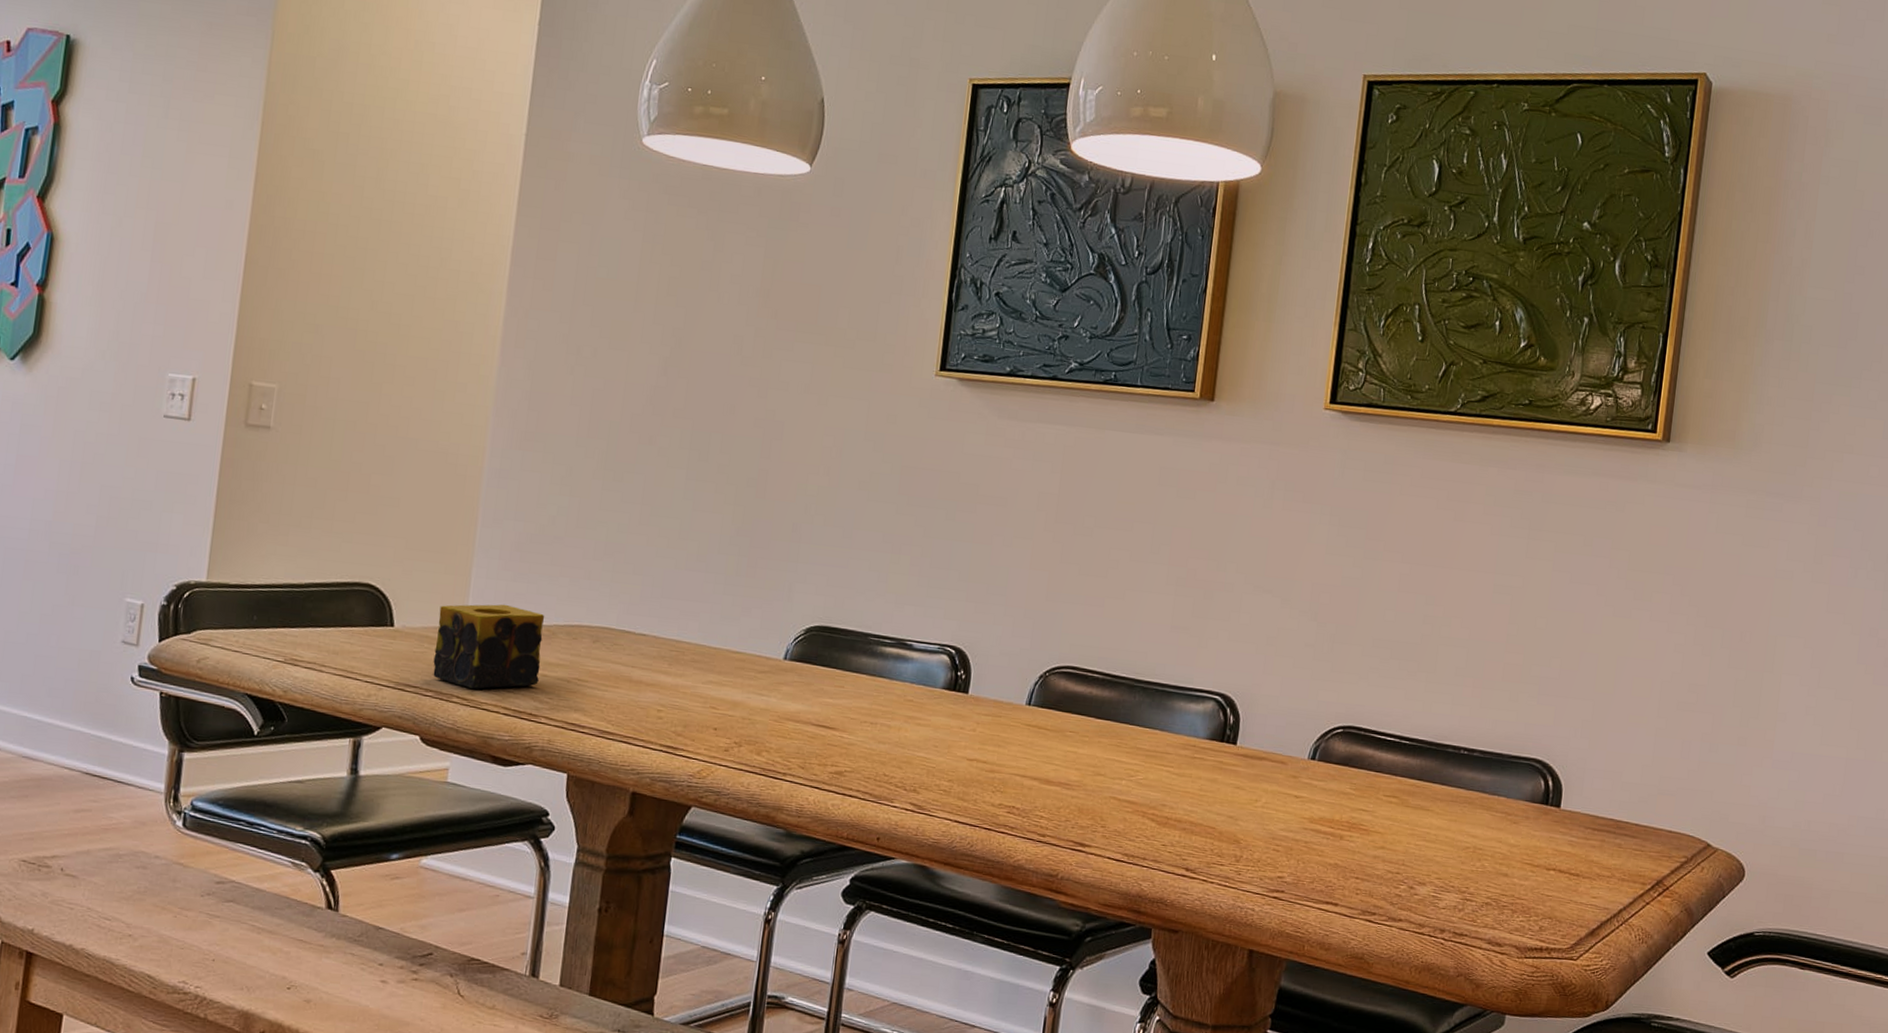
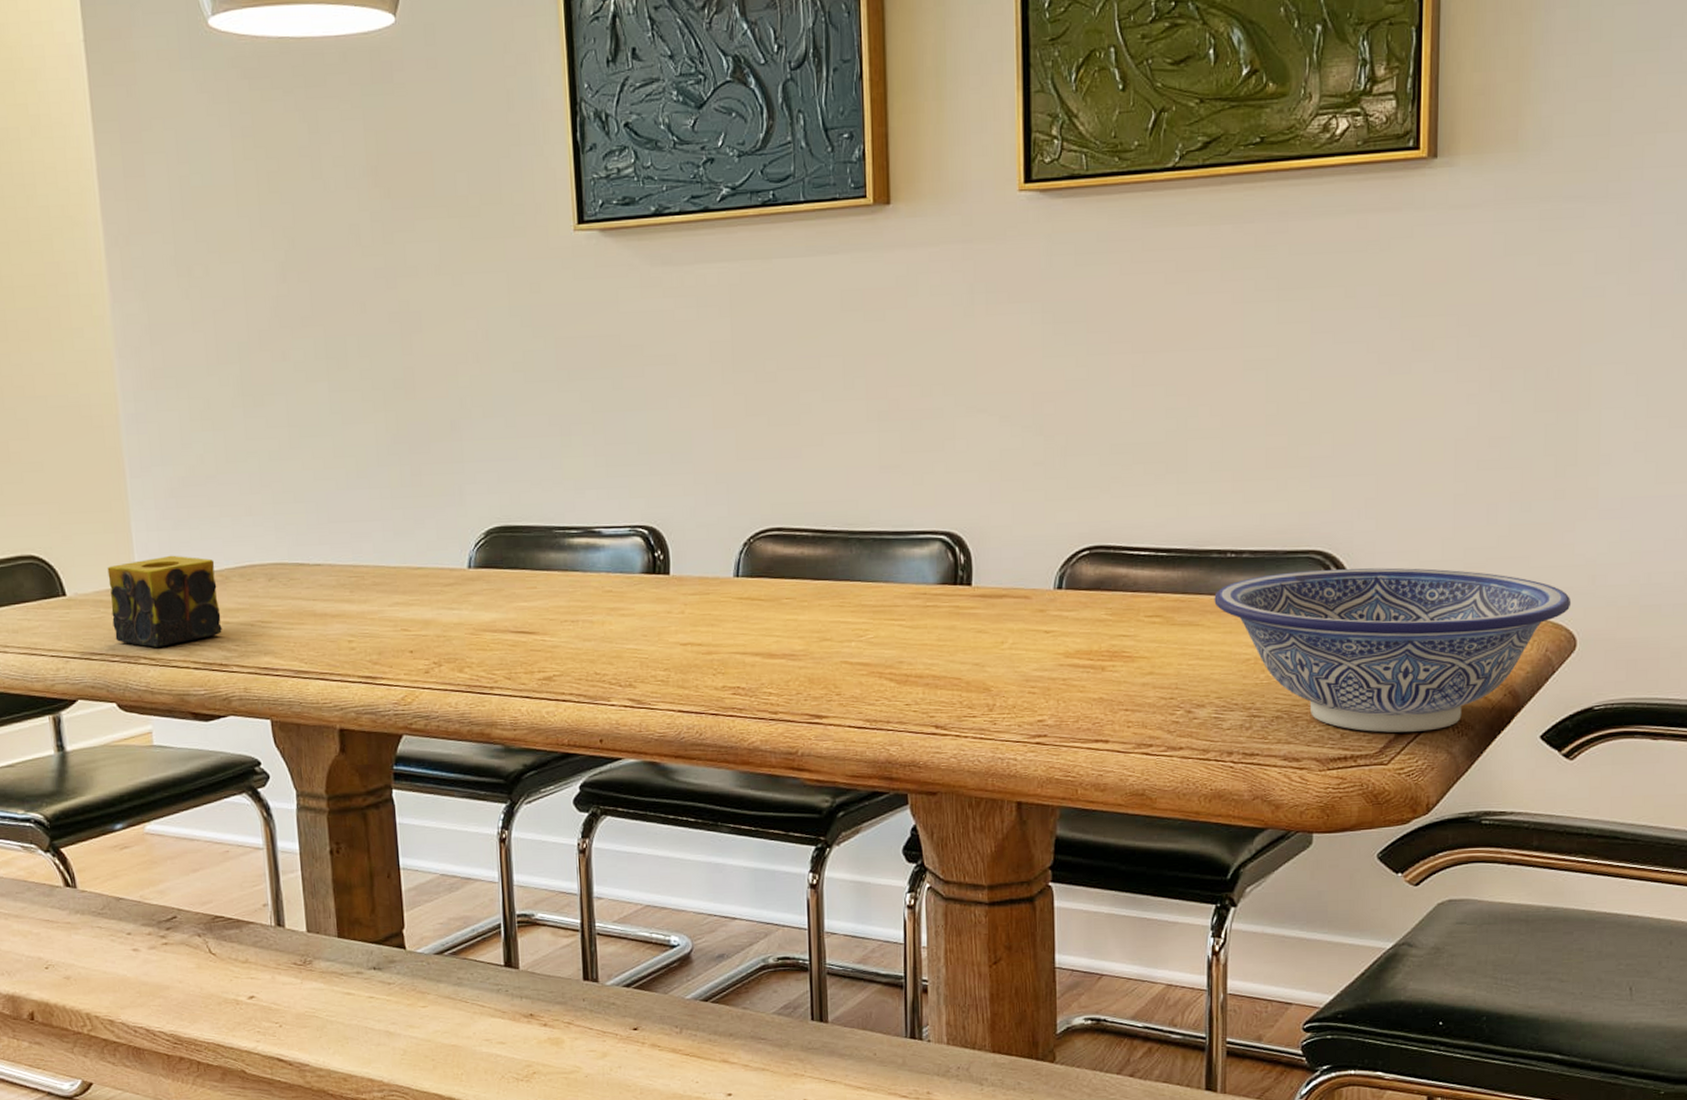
decorative bowl: none [1445,774,1744,935] -> present [1214,567,1572,733]

